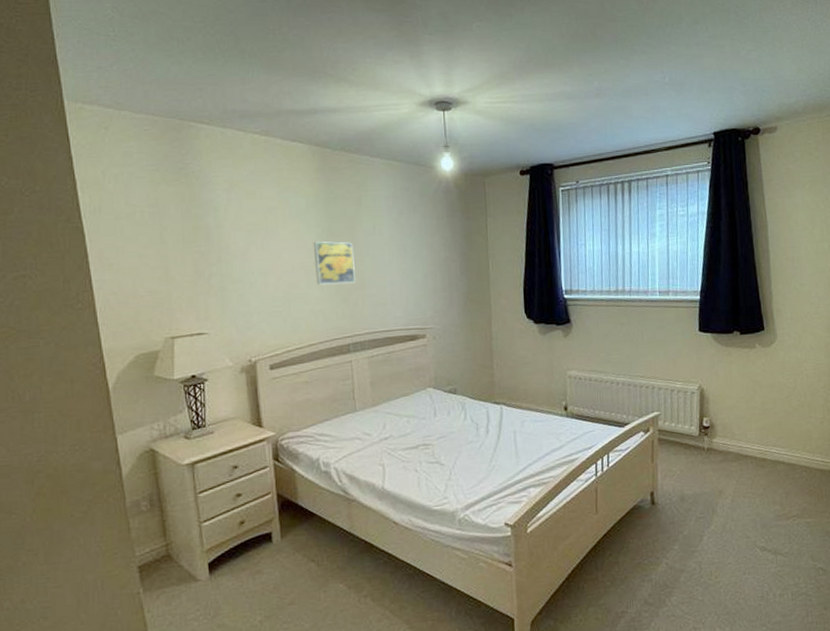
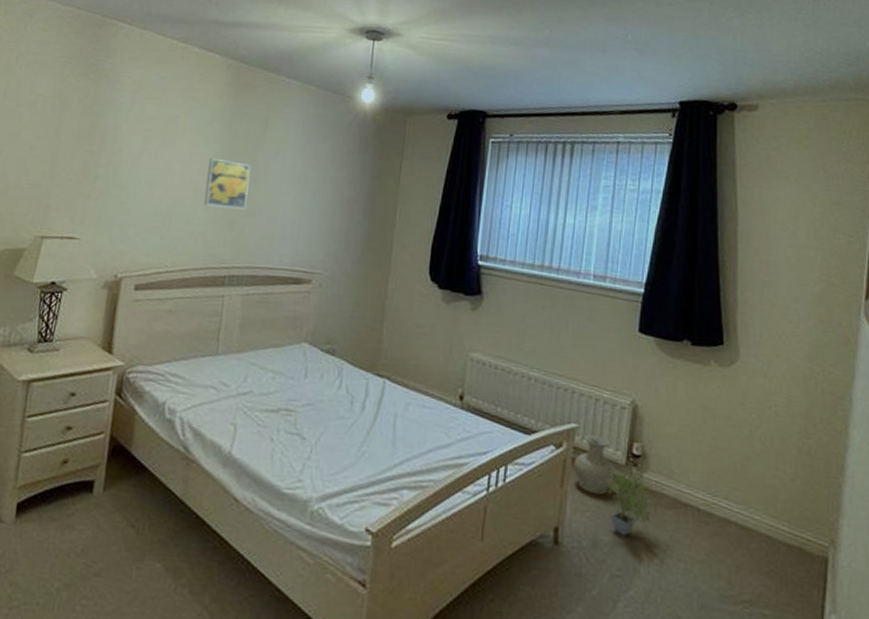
vase: none [660,417,692,462] -> present [574,434,616,496]
potted plant: none [685,439,726,489] -> present [606,469,658,537]

